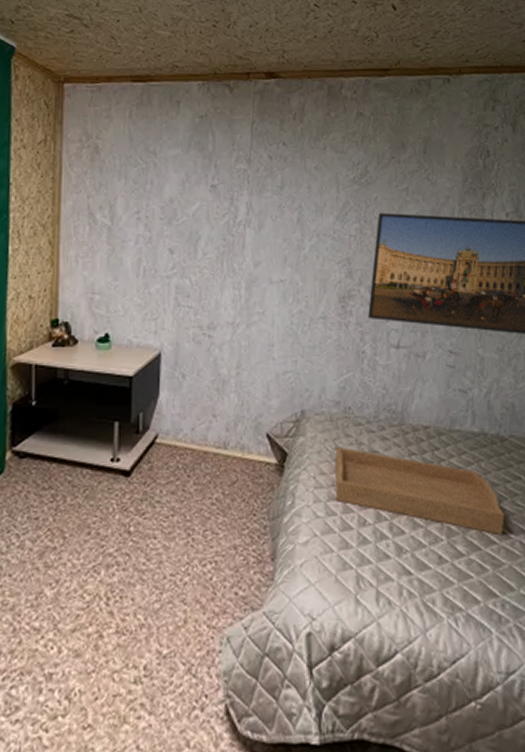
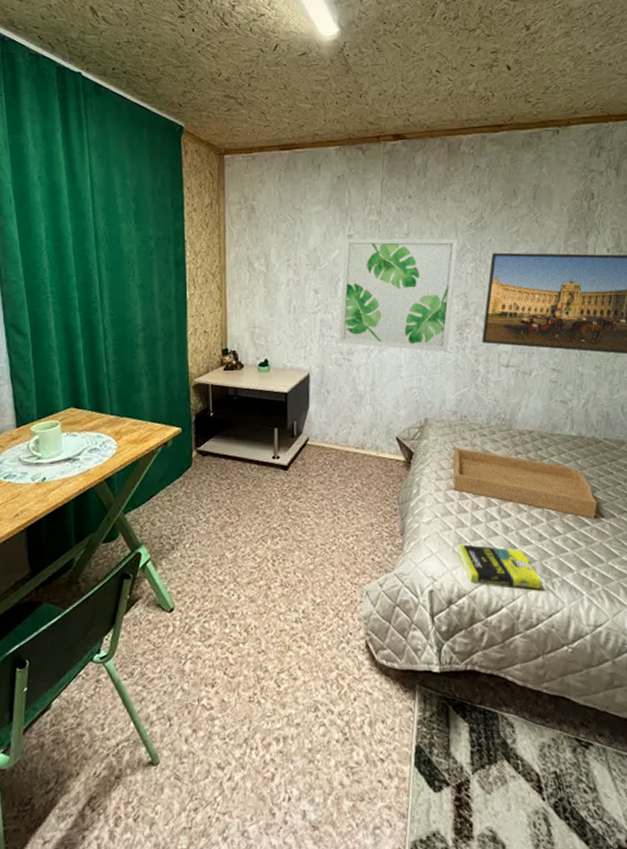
wall art: none [198,189,341,329] -> present [339,238,459,352]
book: none [342,570,444,628] -> present [458,544,542,589]

